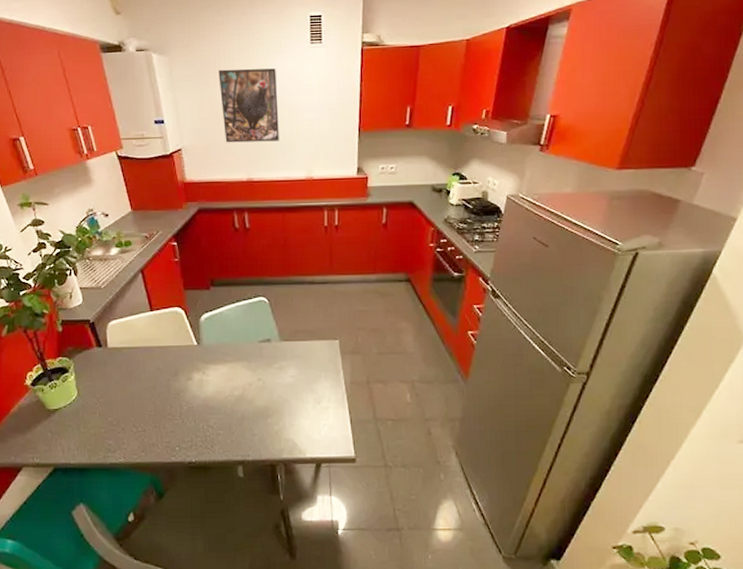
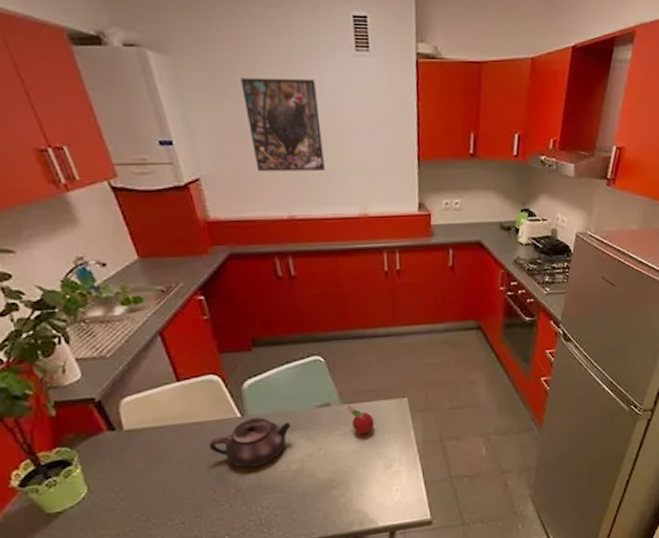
teapot: none [170,347,237,389] -> present [208,417,291,468]
fruit: none [283,342,308,370] -> present [345,404,374,435]

